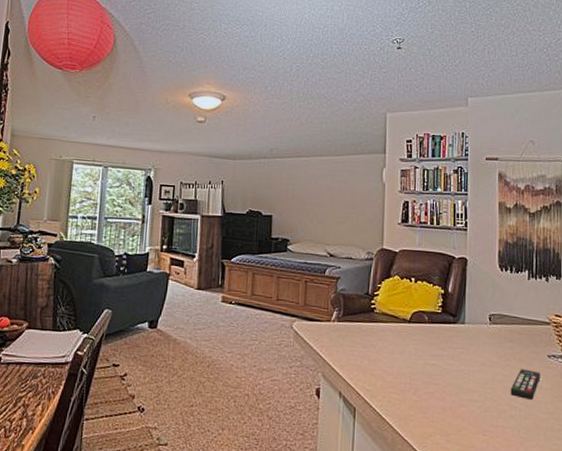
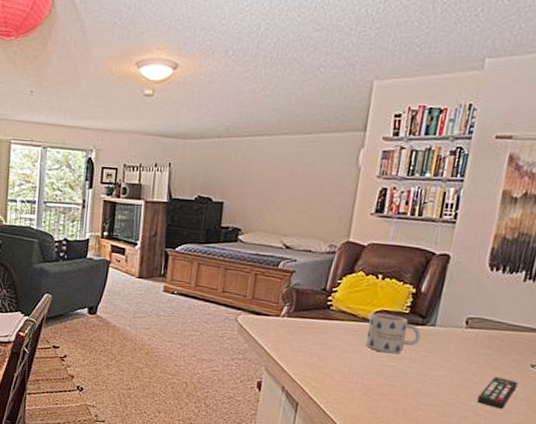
mug: none [408,314,454,353] -> present [365,313,421,354]

